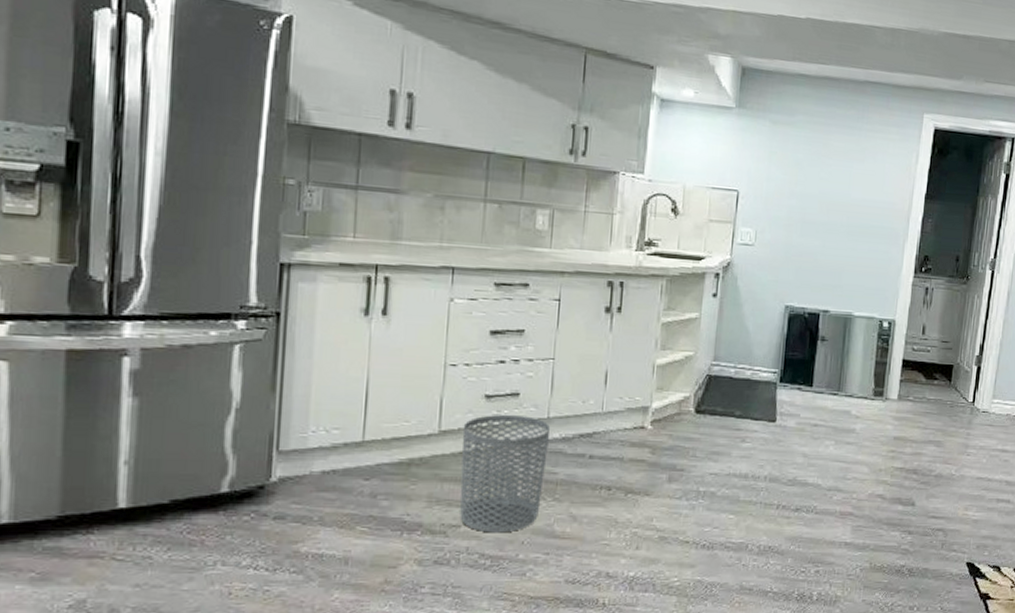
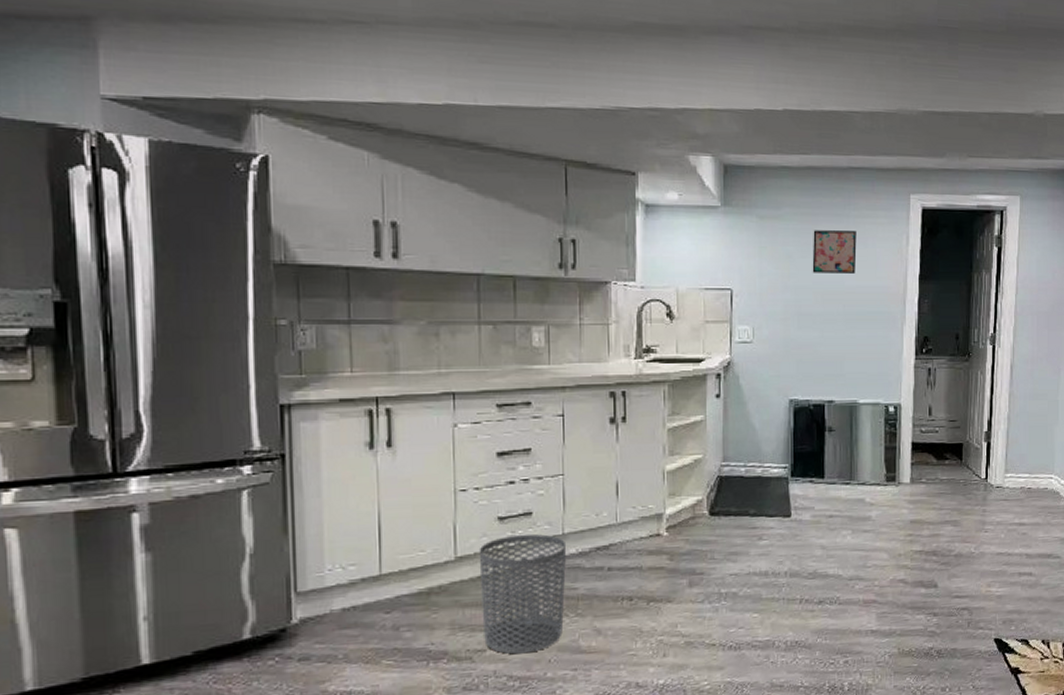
wall art: none [819,140,867,187] -> present [812,230,857,273]

